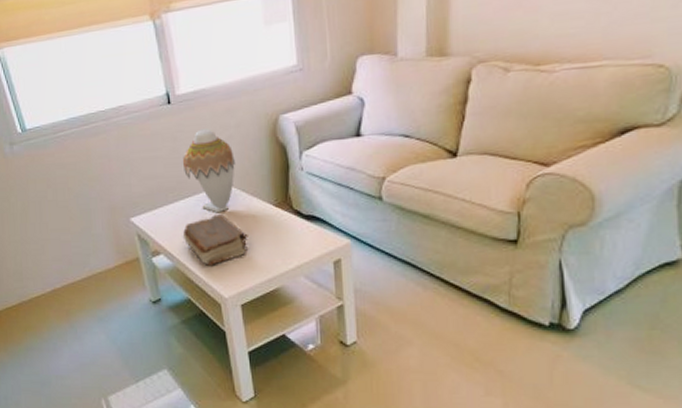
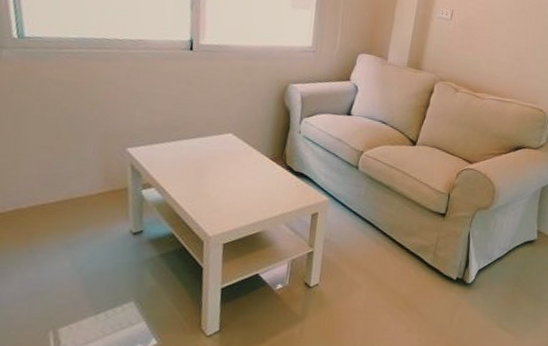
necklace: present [183,128,235,213] -> none [193,80,244,158]
book: present [183,215,248,266] -> none [179,158,242,205]

